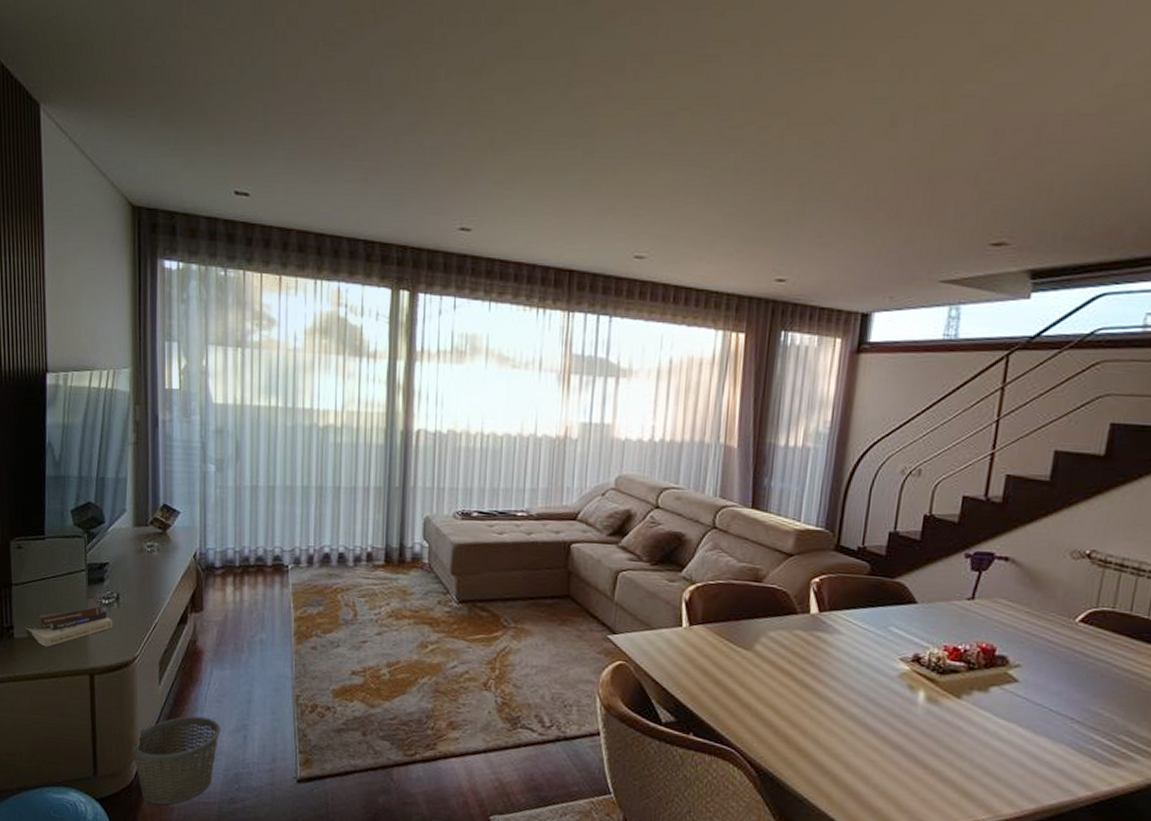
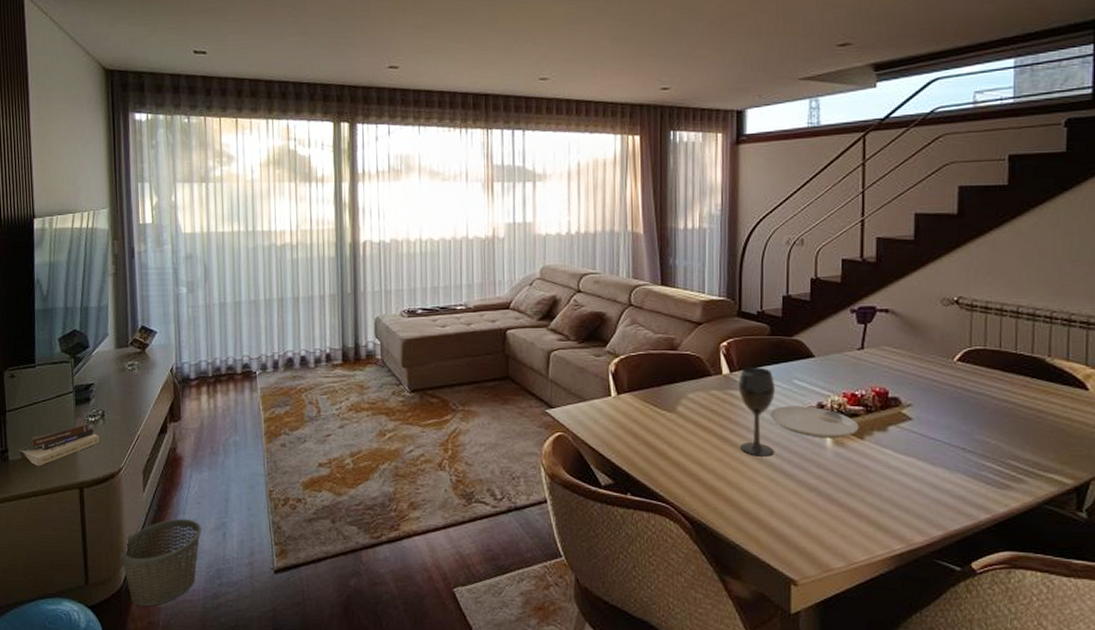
wine glass: none [821,607,868,708] -> present [738,367,775,457]
plate: none [858,654,958,695] -> present [769,406,859,438]

